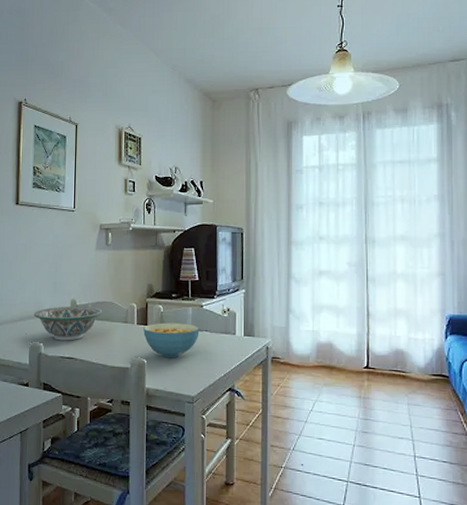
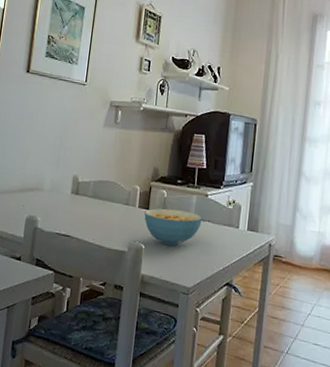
decorative bowl: present [33,305,103,341] -> none [33,181,105,218]

